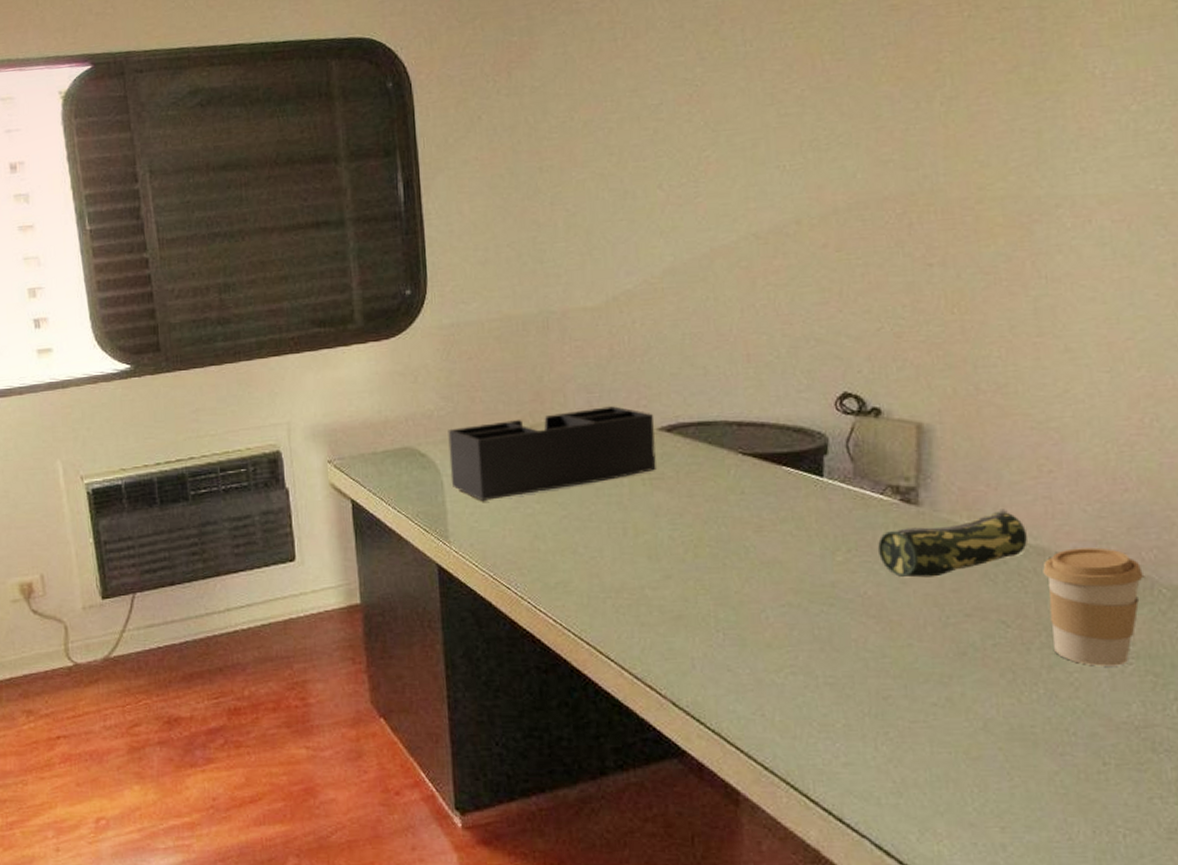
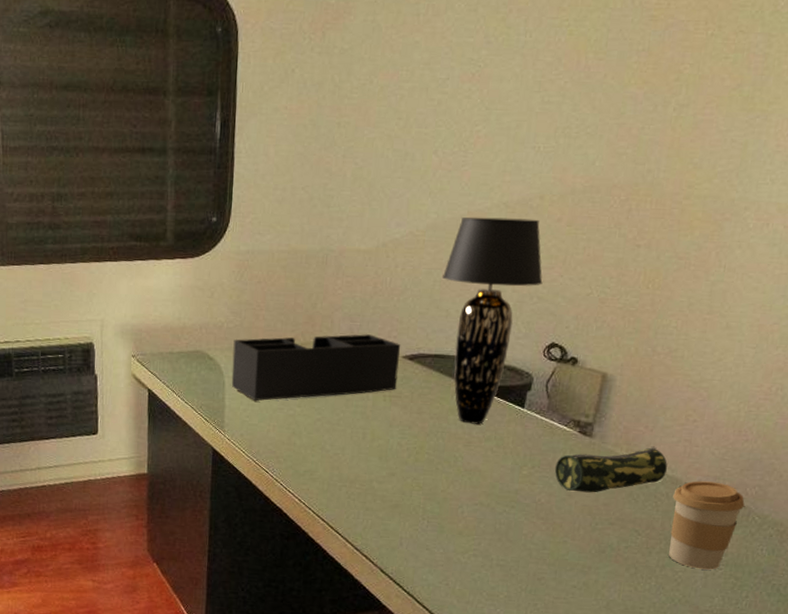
table lamp: none [692,248,818,504] -> present [443,217,543,424]

